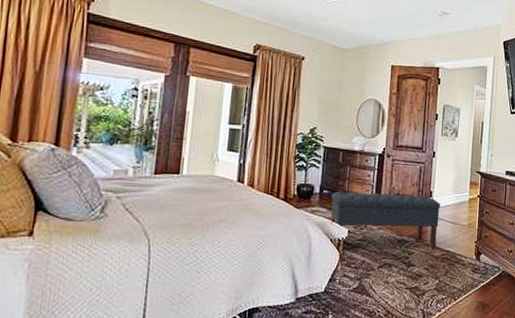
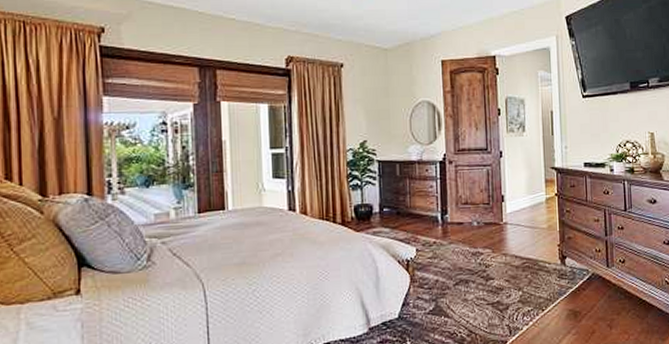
bench: present [330,192,441,250] -> none [393,201,516,260]

